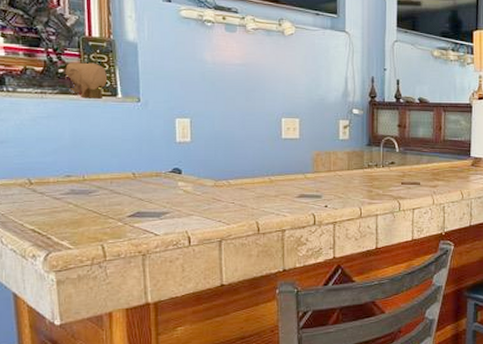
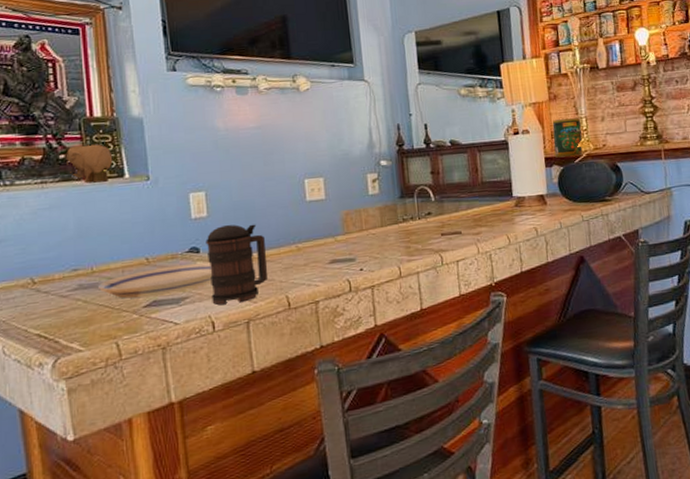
plate: none [87,182,191,207] -> present [97,262,212,299]
beer mug: none [187,152,242,223] -> present [205,224,269,306]

